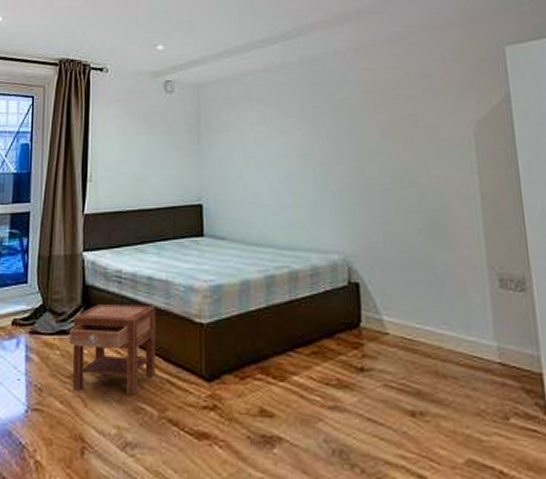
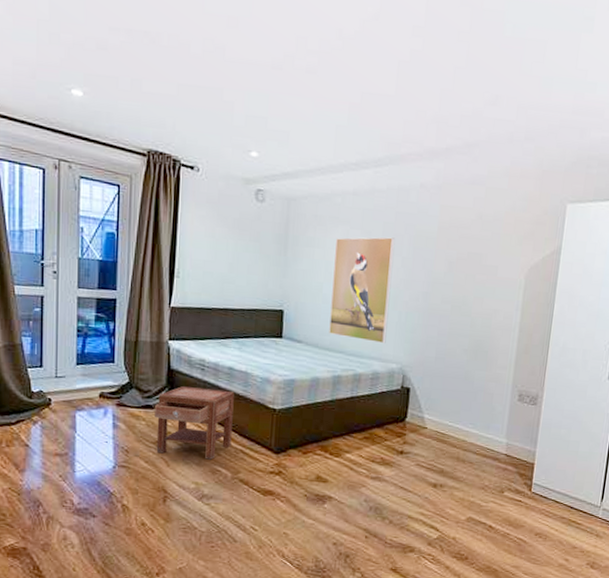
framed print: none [252,110,322,230] -> present [329,237,395,343]

